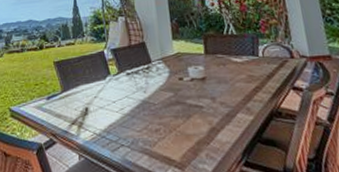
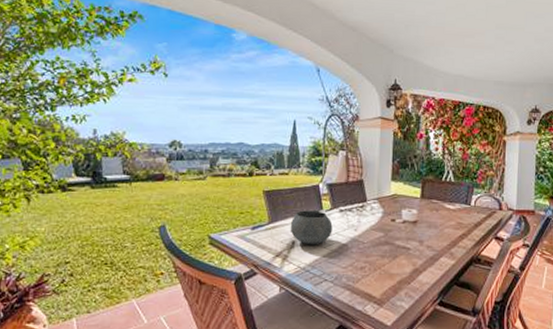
bowl: none [81,76,123,111] -> present [290,210,333,245]

